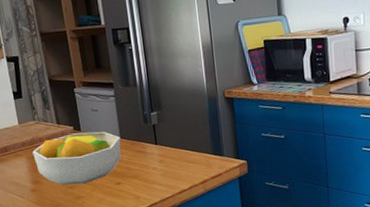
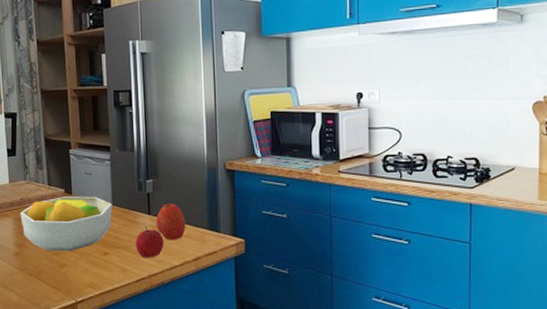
apple: none [145,156,173,185] -> present [135,227,164,258]
apple: none [162,132,192,167] -> present [155,203,186,240]

